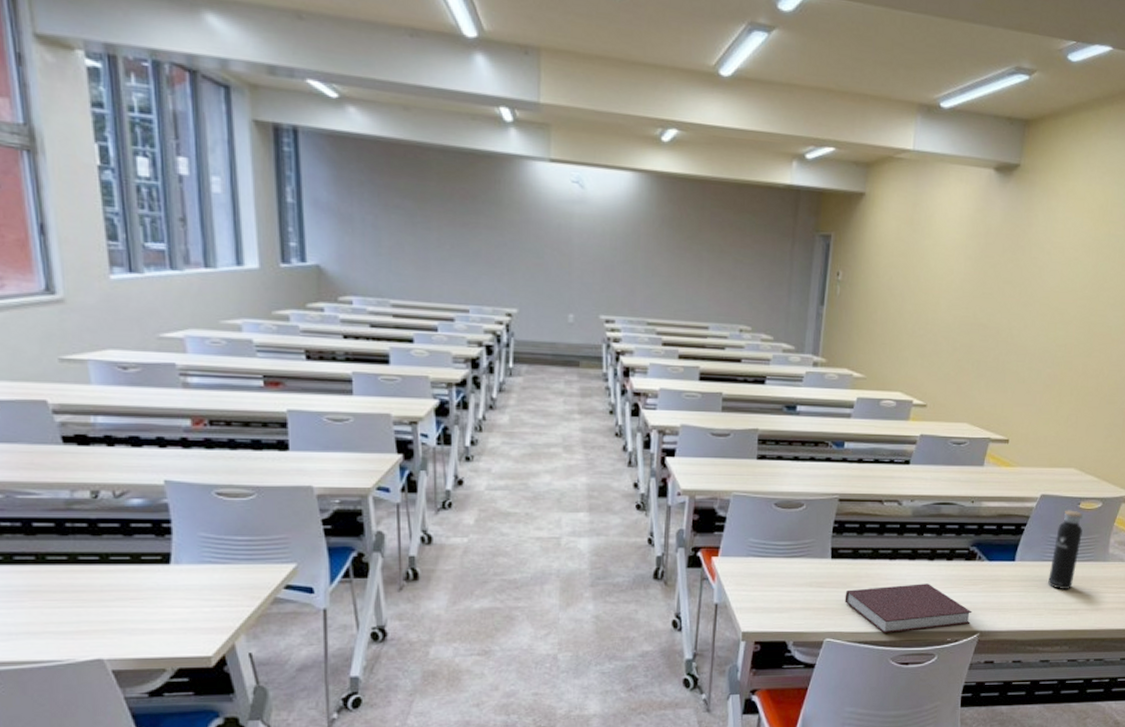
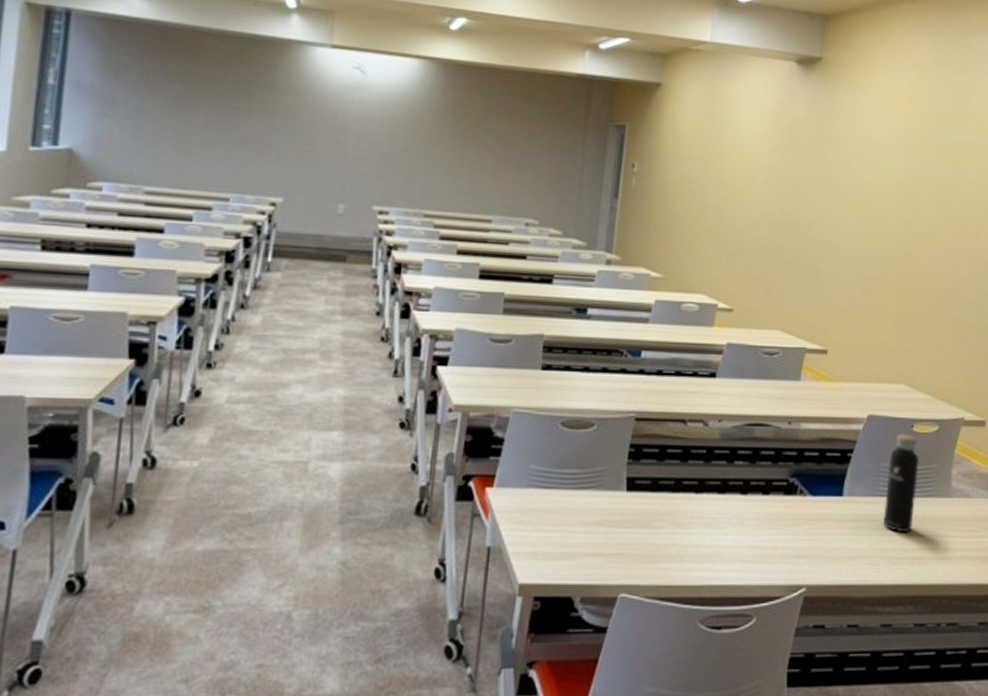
notebook: present [844,583,972,633] -> none [642,523,796,587]

